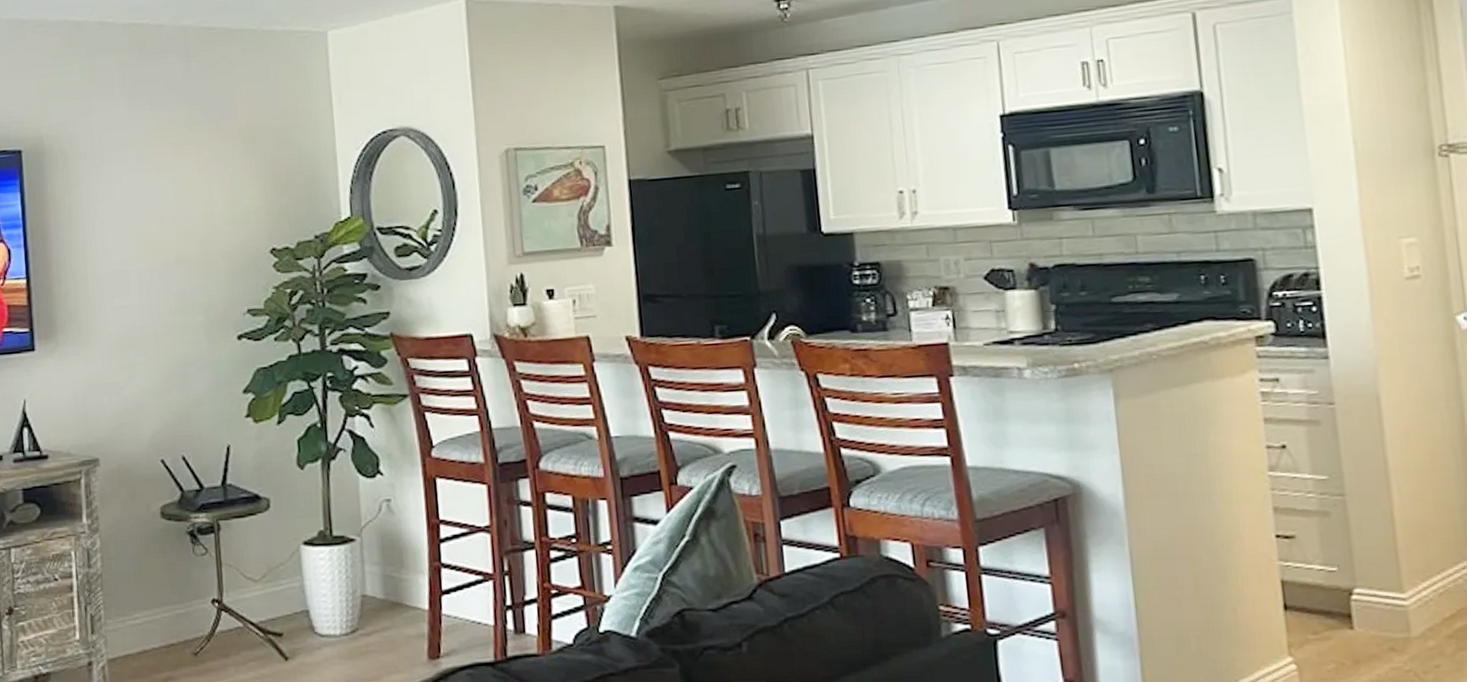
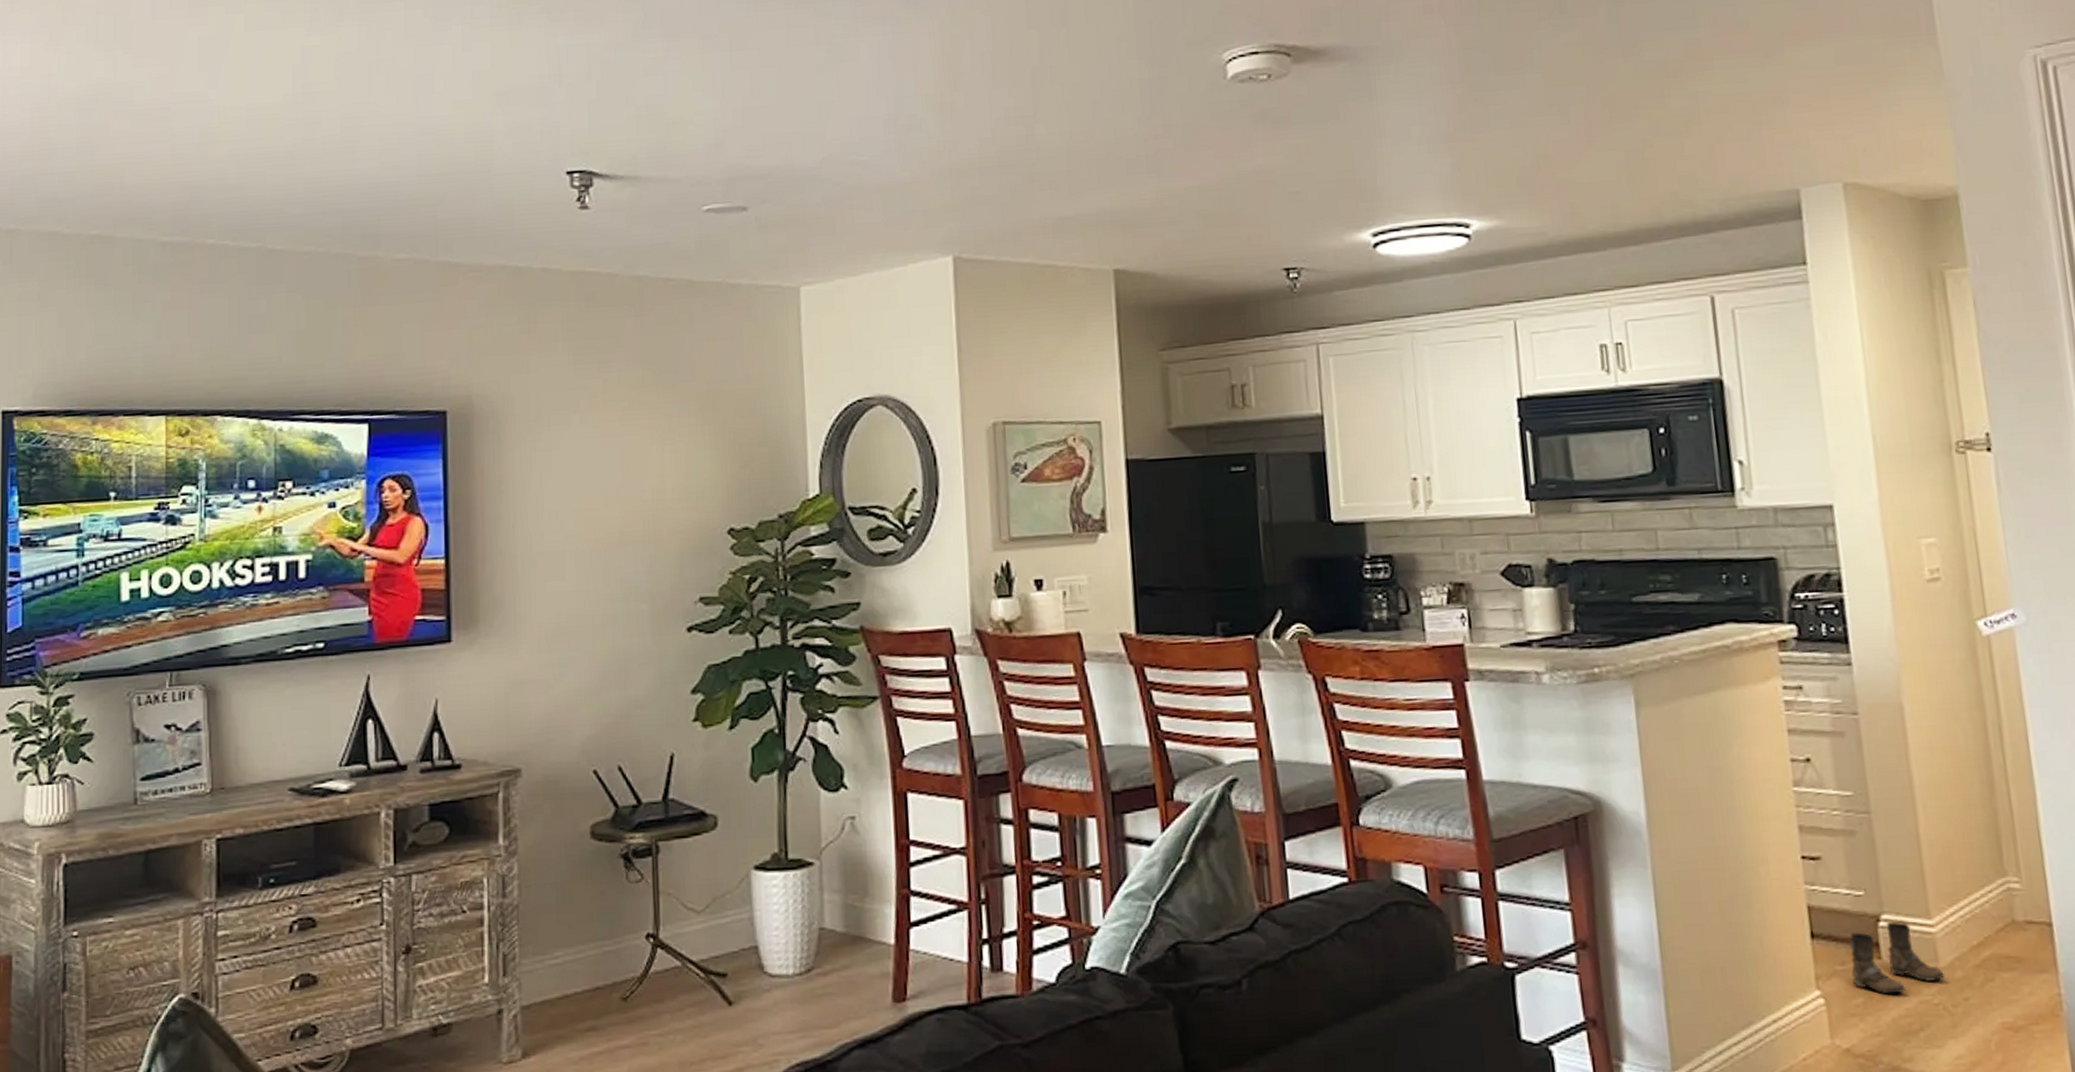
boots: none [1322,595,1417,662] -> present [1849,922,1946,995]

